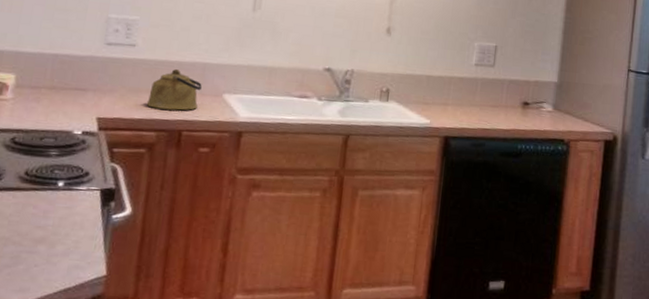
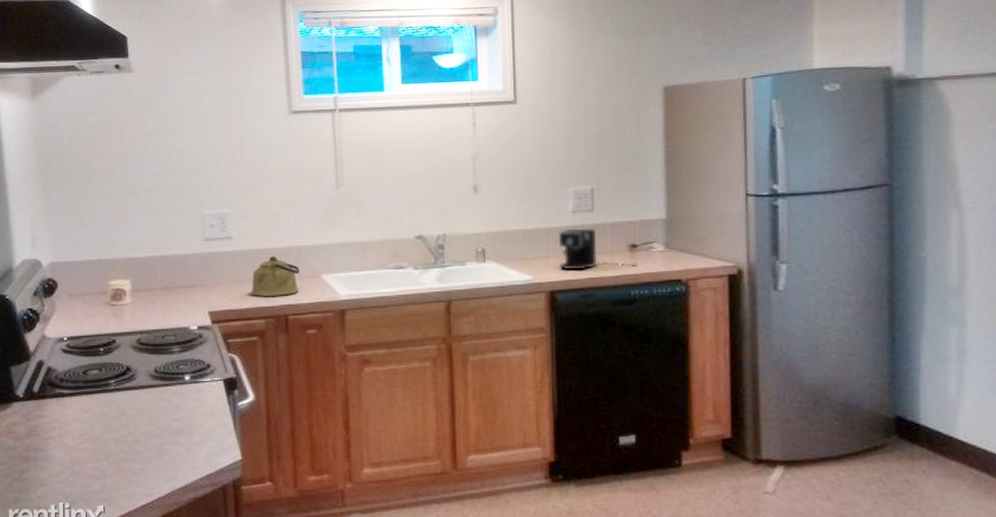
coffee maker: none [456,79,528,123] -> present [559,228,638,271]

